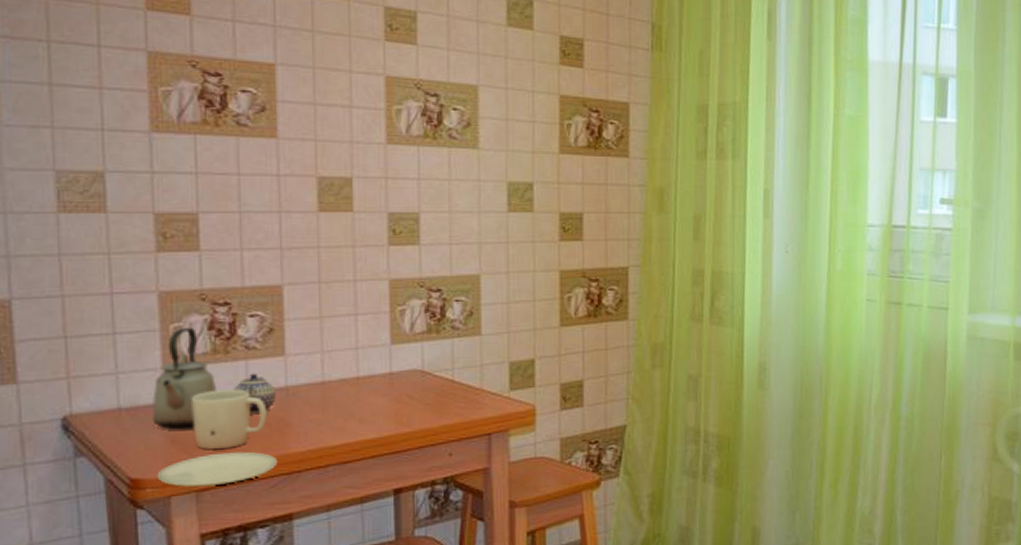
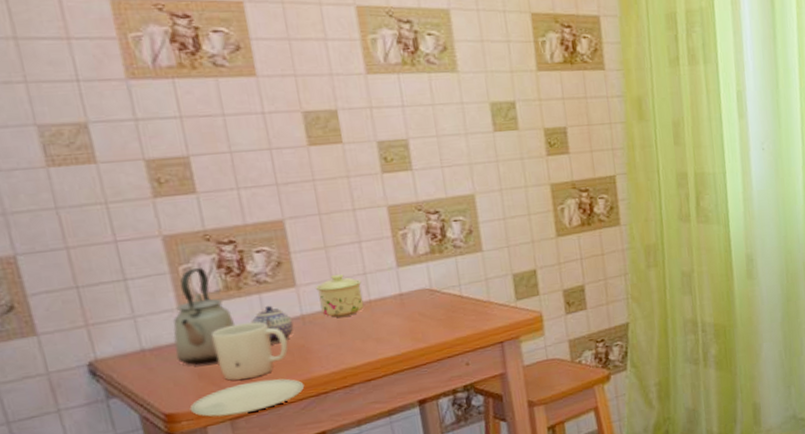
sugar bowl: none [303,346,352,392] -> present [314,273,364,318]

